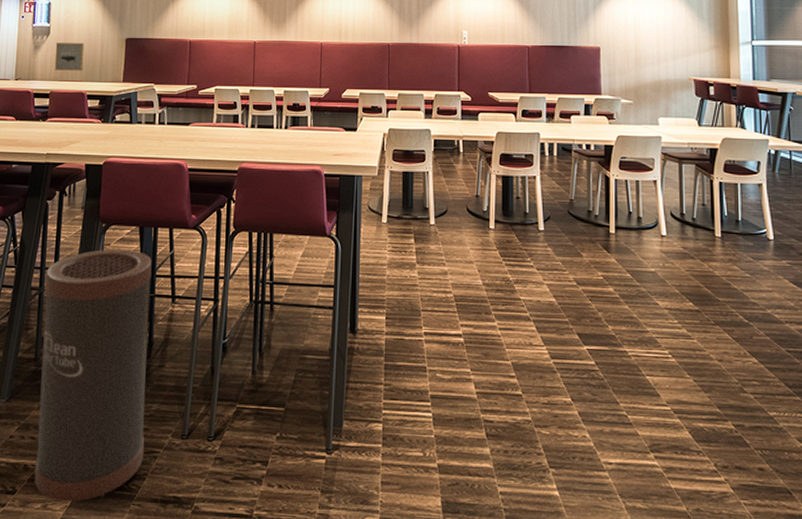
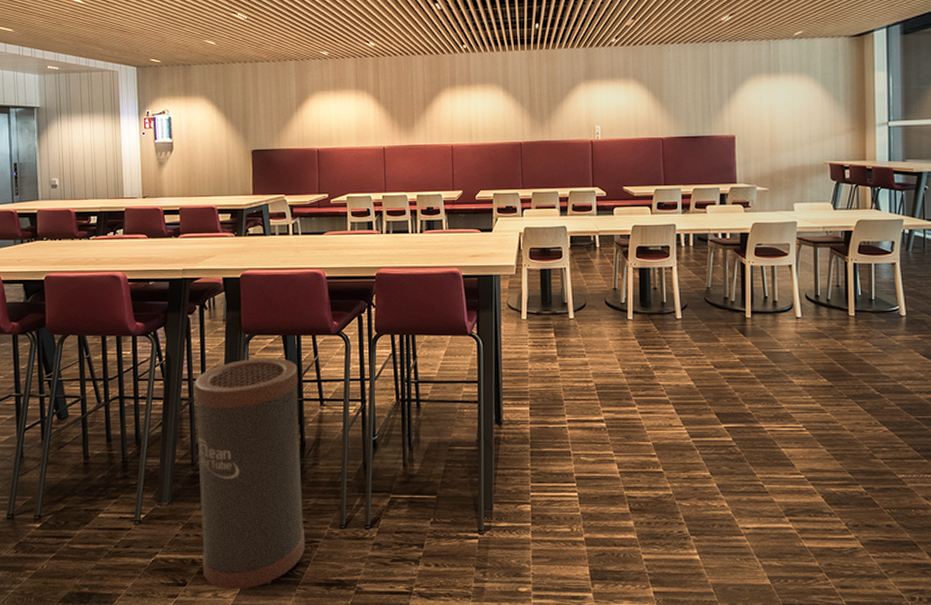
wall art: present [54,43,85,71] -> none [180,157,211,186]

